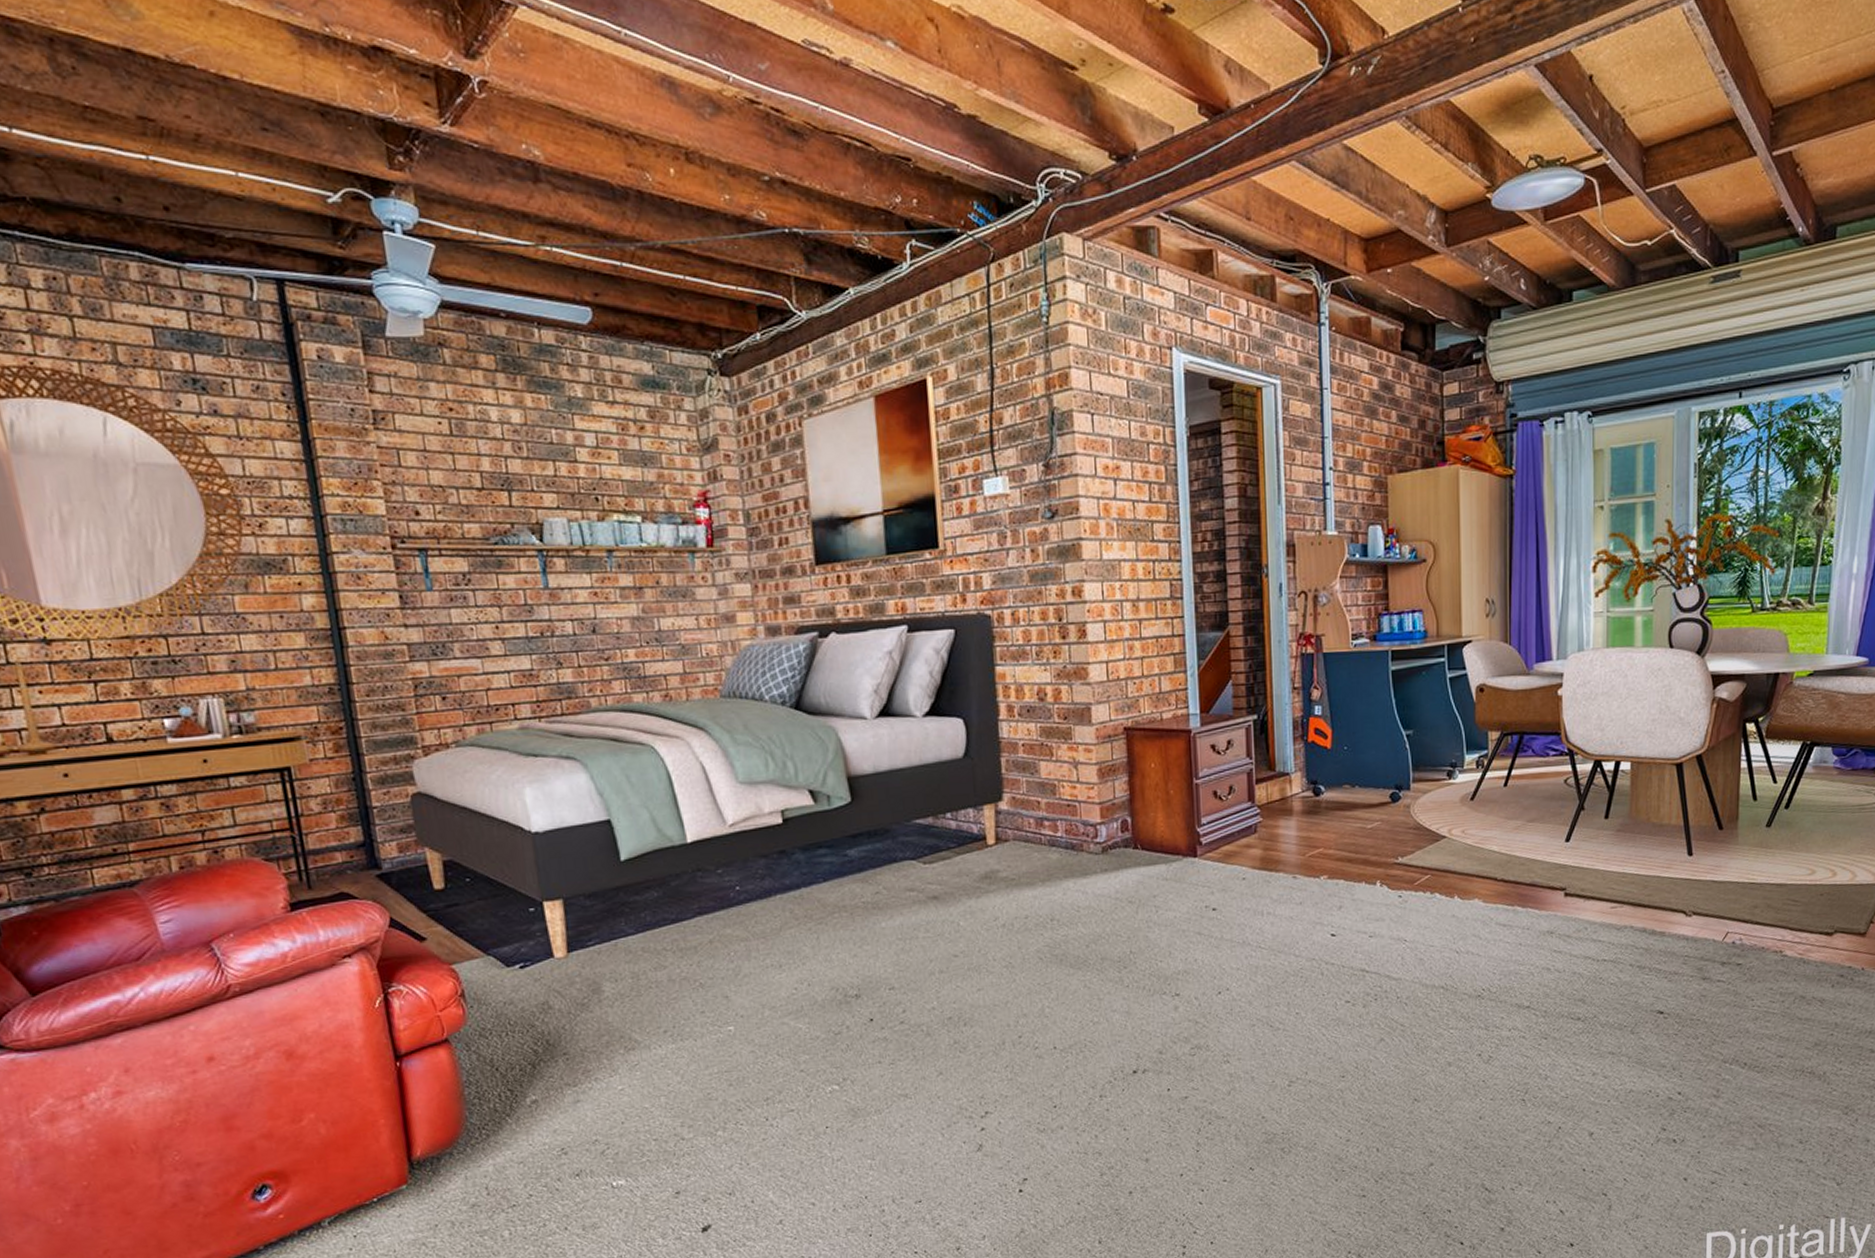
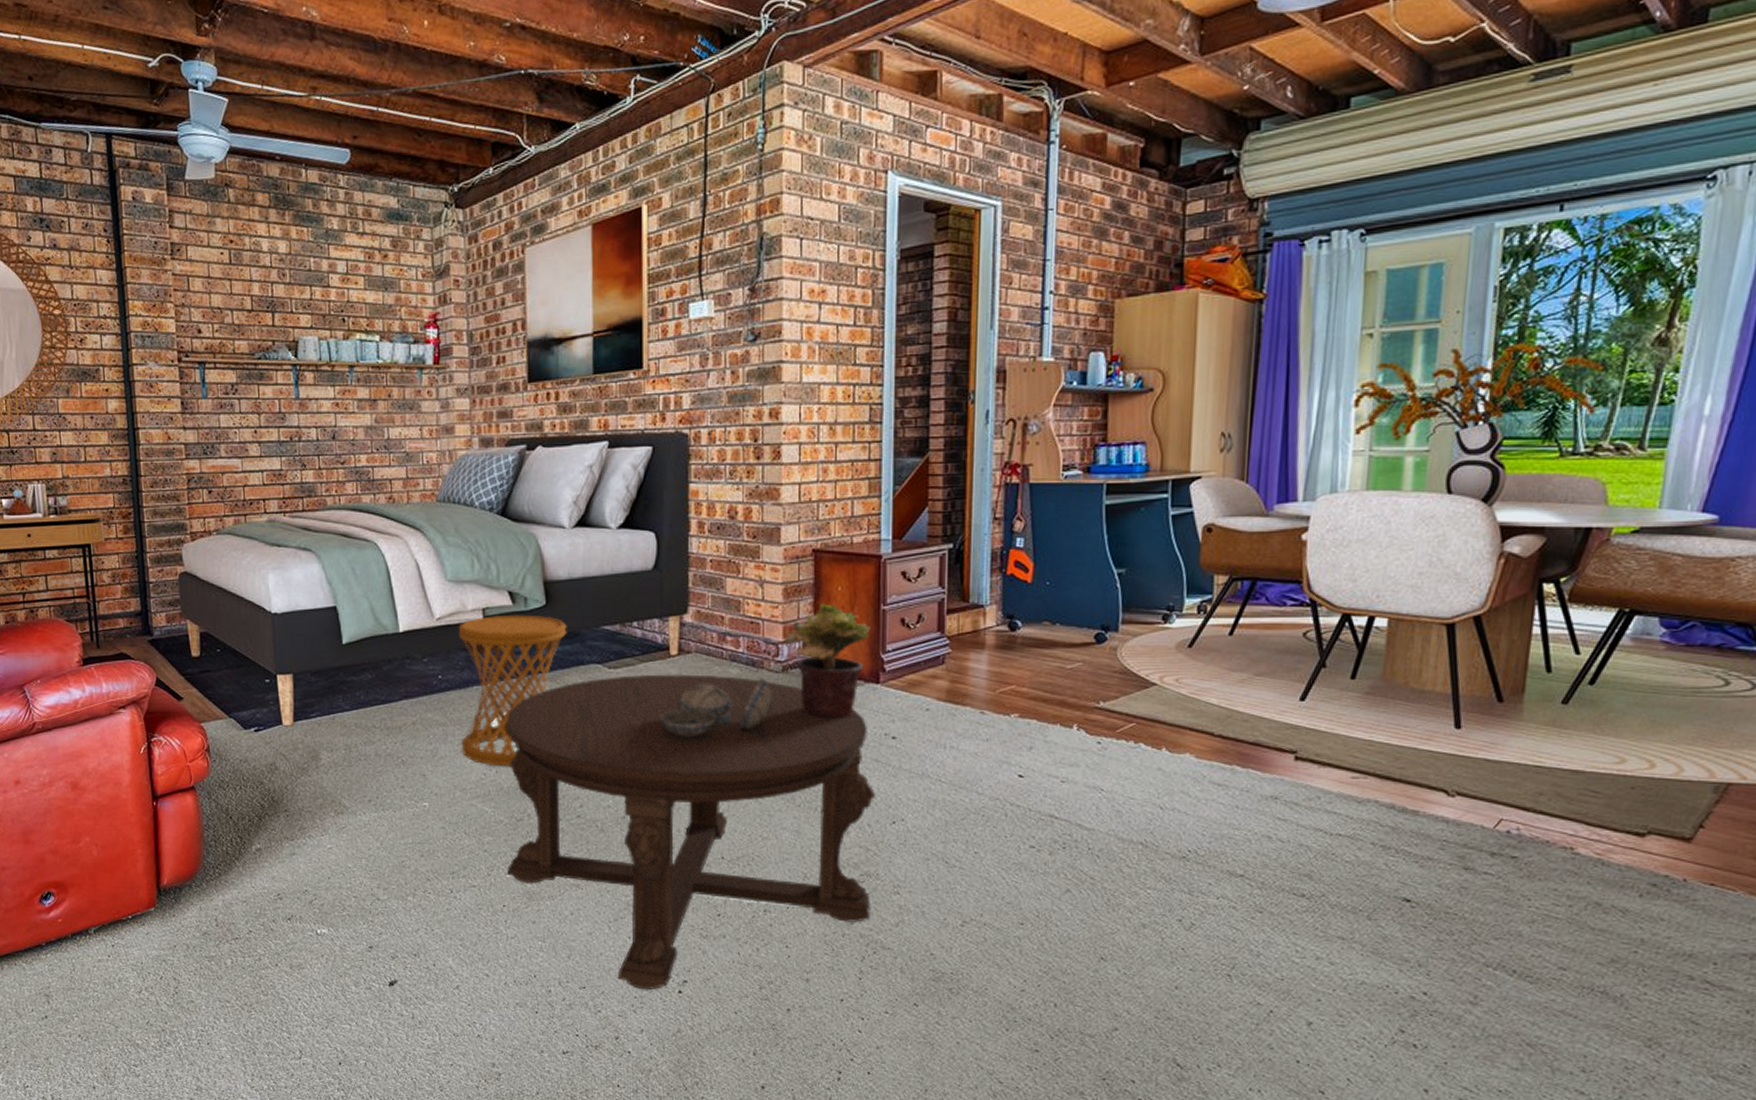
side table: none [754,813,876,979] -> present [458,614,567,767]
coffee table: none [816,861,1204,1194] -> present [506,674,876,989]
decorative bowl: none [980,860,1095,929] -> present [659,677,773,738]
potted plant: none [1102,781,1185,896] -> present [784,604,870,719]

